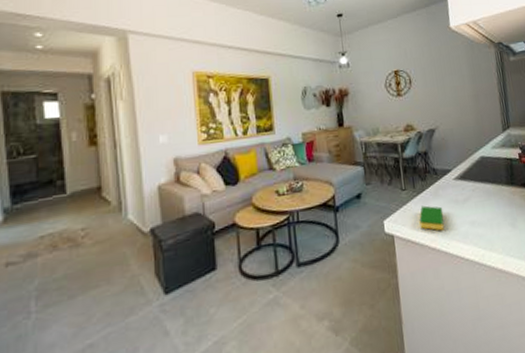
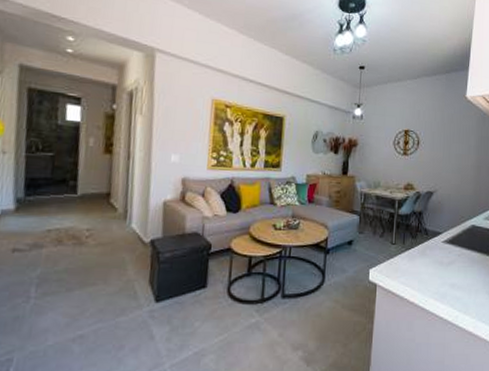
dish sponge: present [419,205,444,231] -> none [403,262,427,288]

